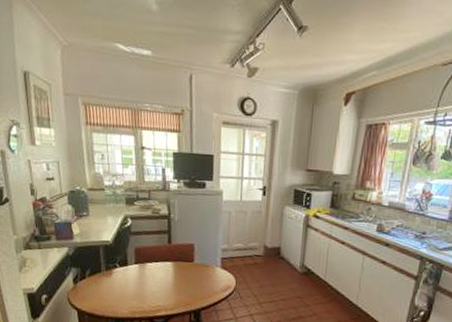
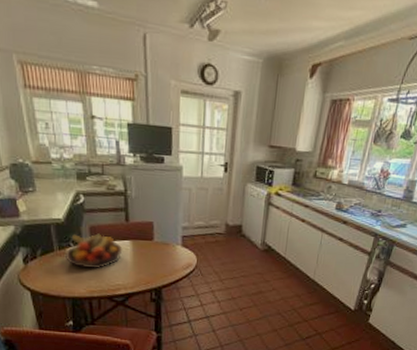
fruit bowl: none [111,255,165,289] -> present [66,233,123,269]

